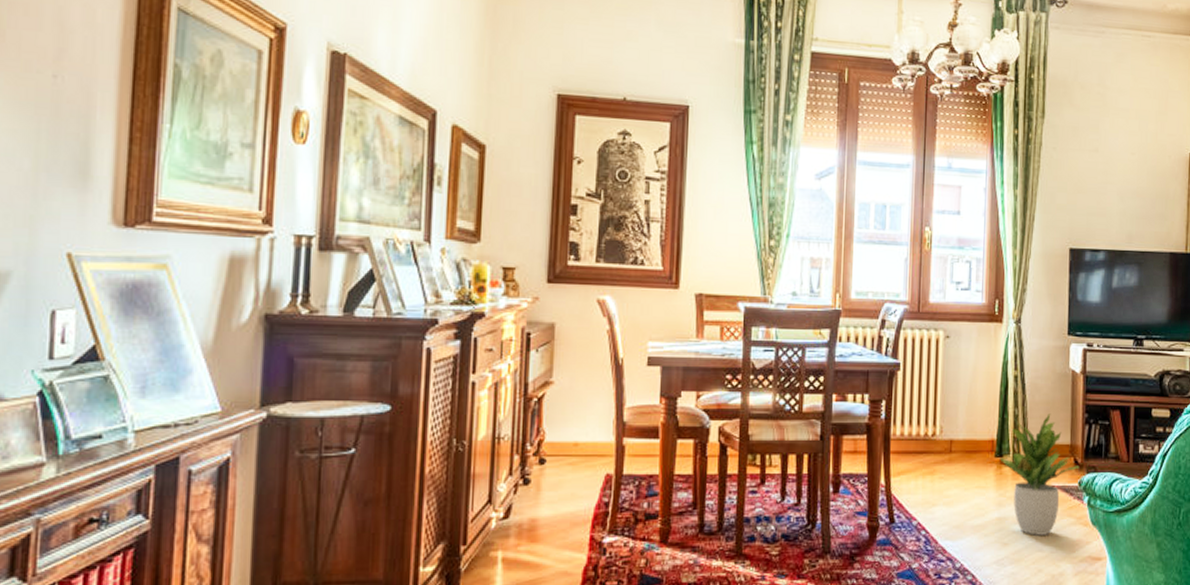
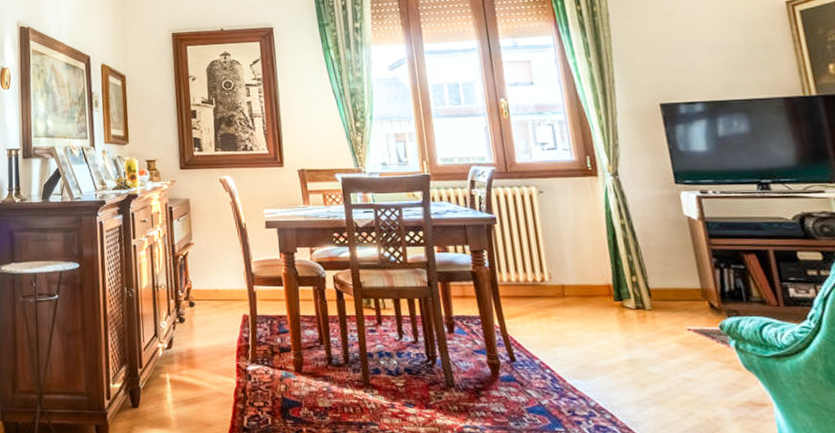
potted plant: present [1000,413,1080,536] -> none [620,259,718,378]

